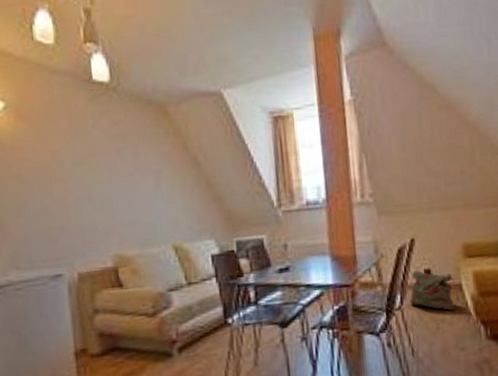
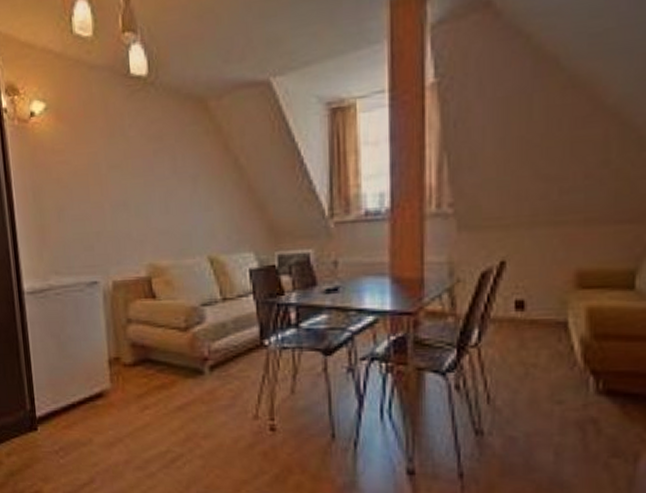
bag: present [409,270,457,310] -> none [491,301,557,353]

